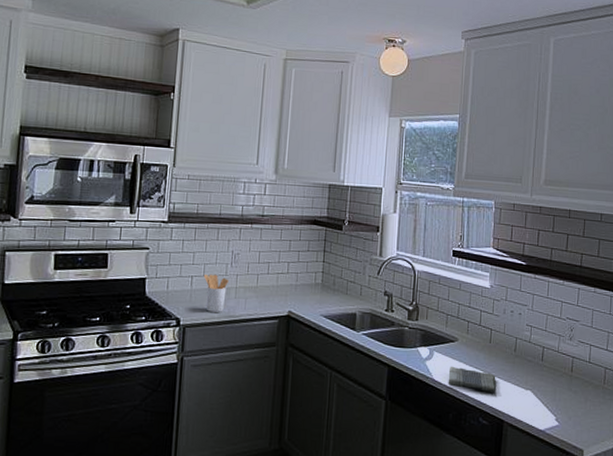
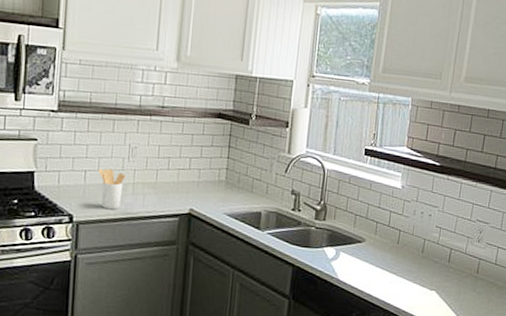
dish towel: present [448,366,496,392] -> none [353,266,402,293]

